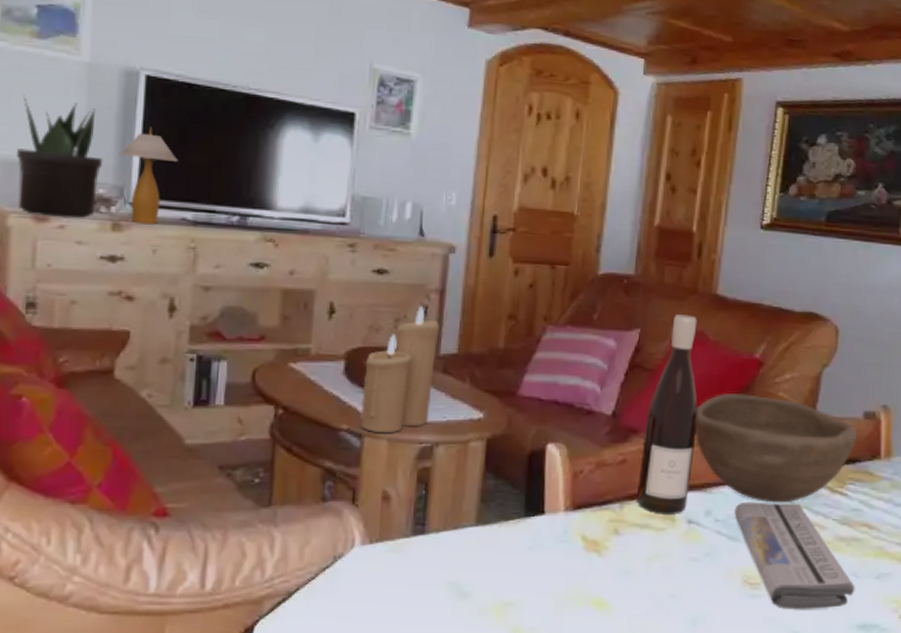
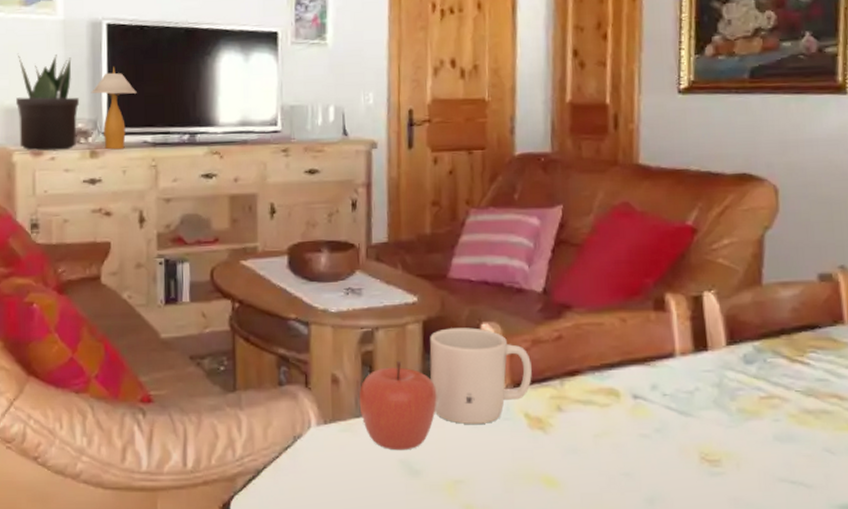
candle: present [360,306,441,434] -> none [305,200,370,321]
fruit: none [410,478,495,572] -> present [358,360,437,451]
mug: none [489,447,594,547] -> present [429,327,532,425]
bottle: present [636,314,699,513] -> none [576,187,633,389]
bowl: present [695,393,858,503] -> none [629,263,814,375]
newspaper: present [734,501,855,609] -> none [682,374,832,488]

